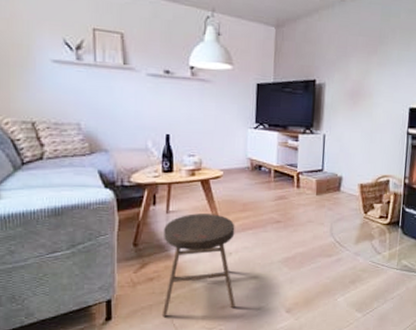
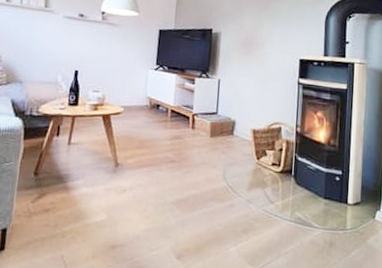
stool: present [161,213,235,317] -> none [53,147,132,252]

